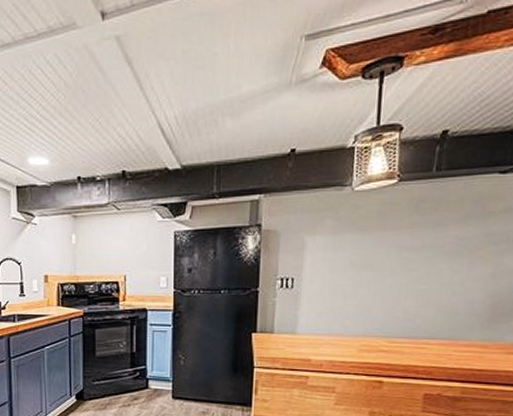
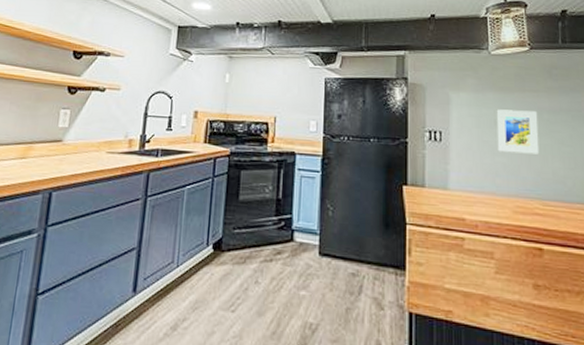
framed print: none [350,250,397,295] -> present [496,109,540,154]

